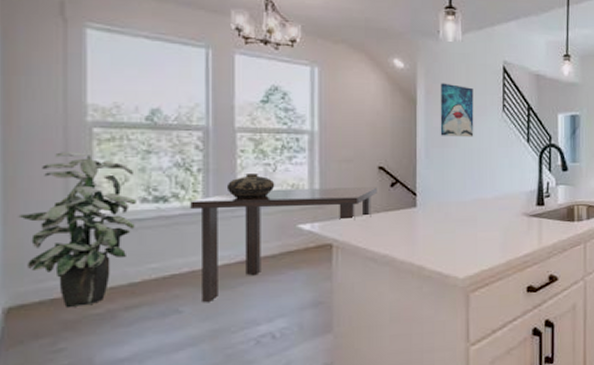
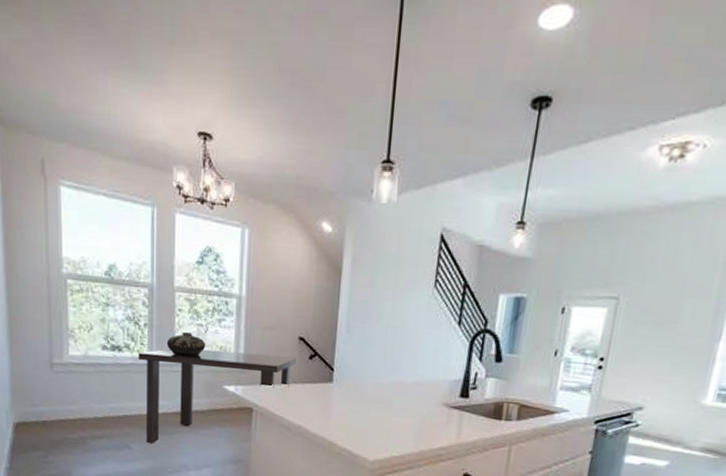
indoor plant: present [18,152,136,308] -> none [20,299,99,431]
wall art: present [440,83,474,137] -> none [363,251,404,314]

